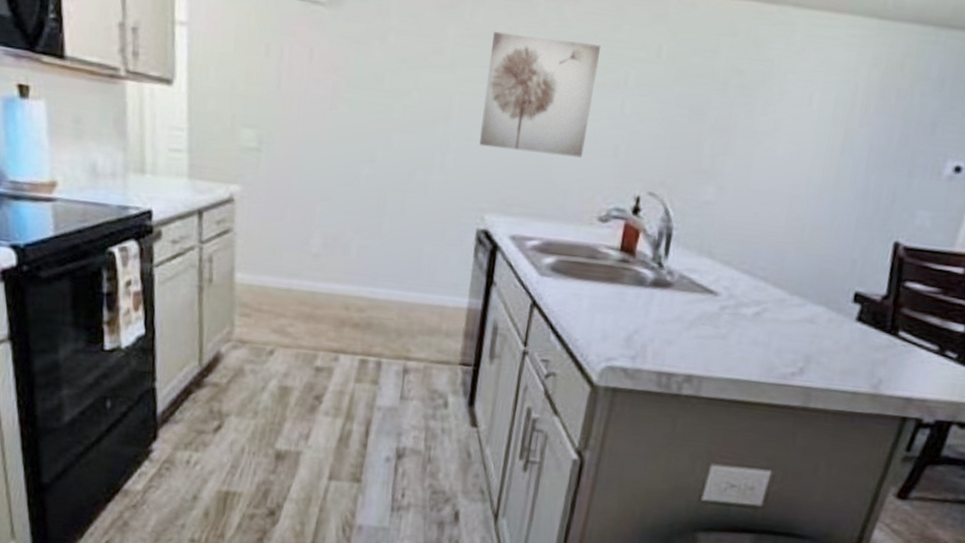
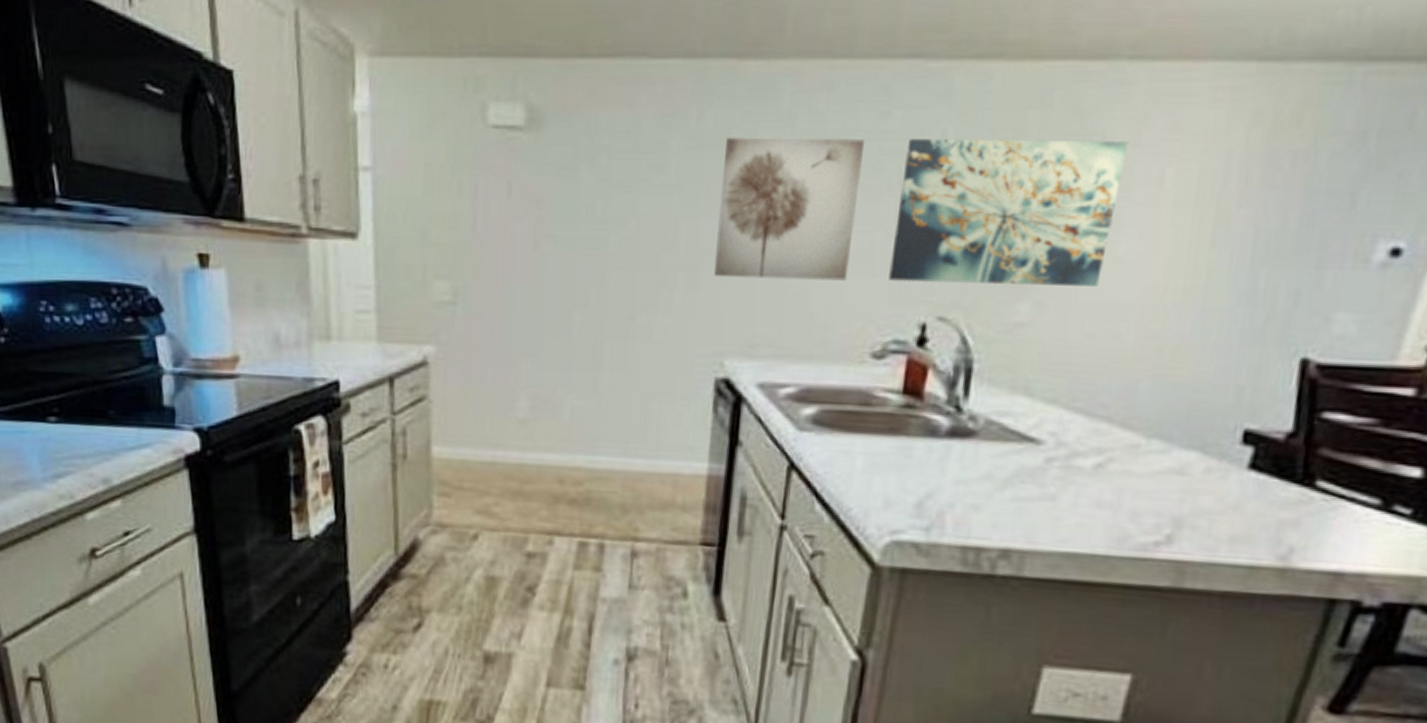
wall art: none [614,49,790,178] -> present [889,138,1129,286]

